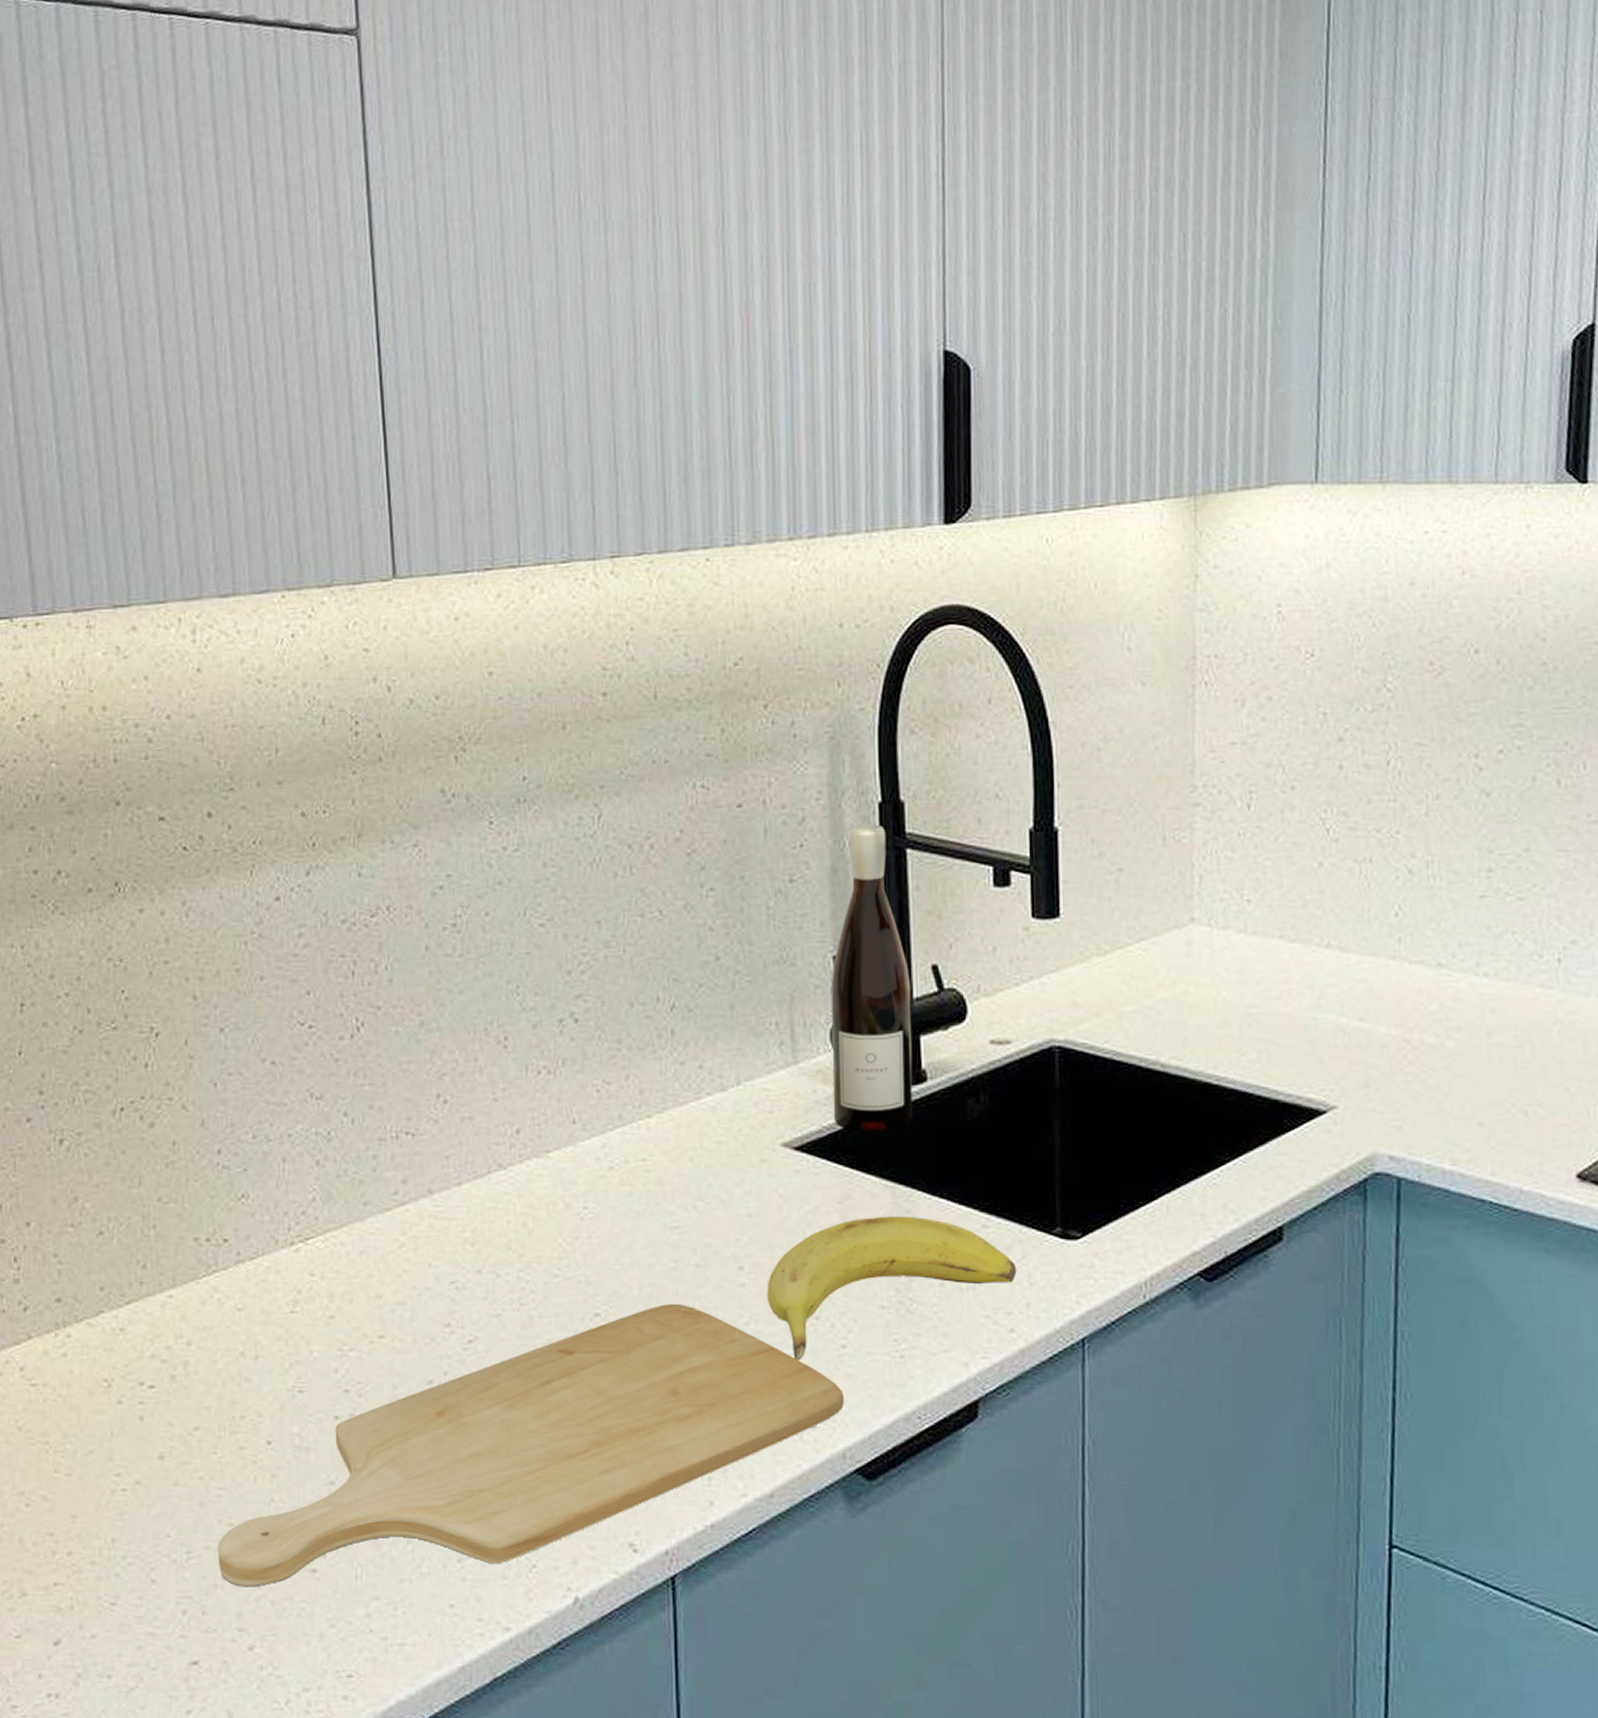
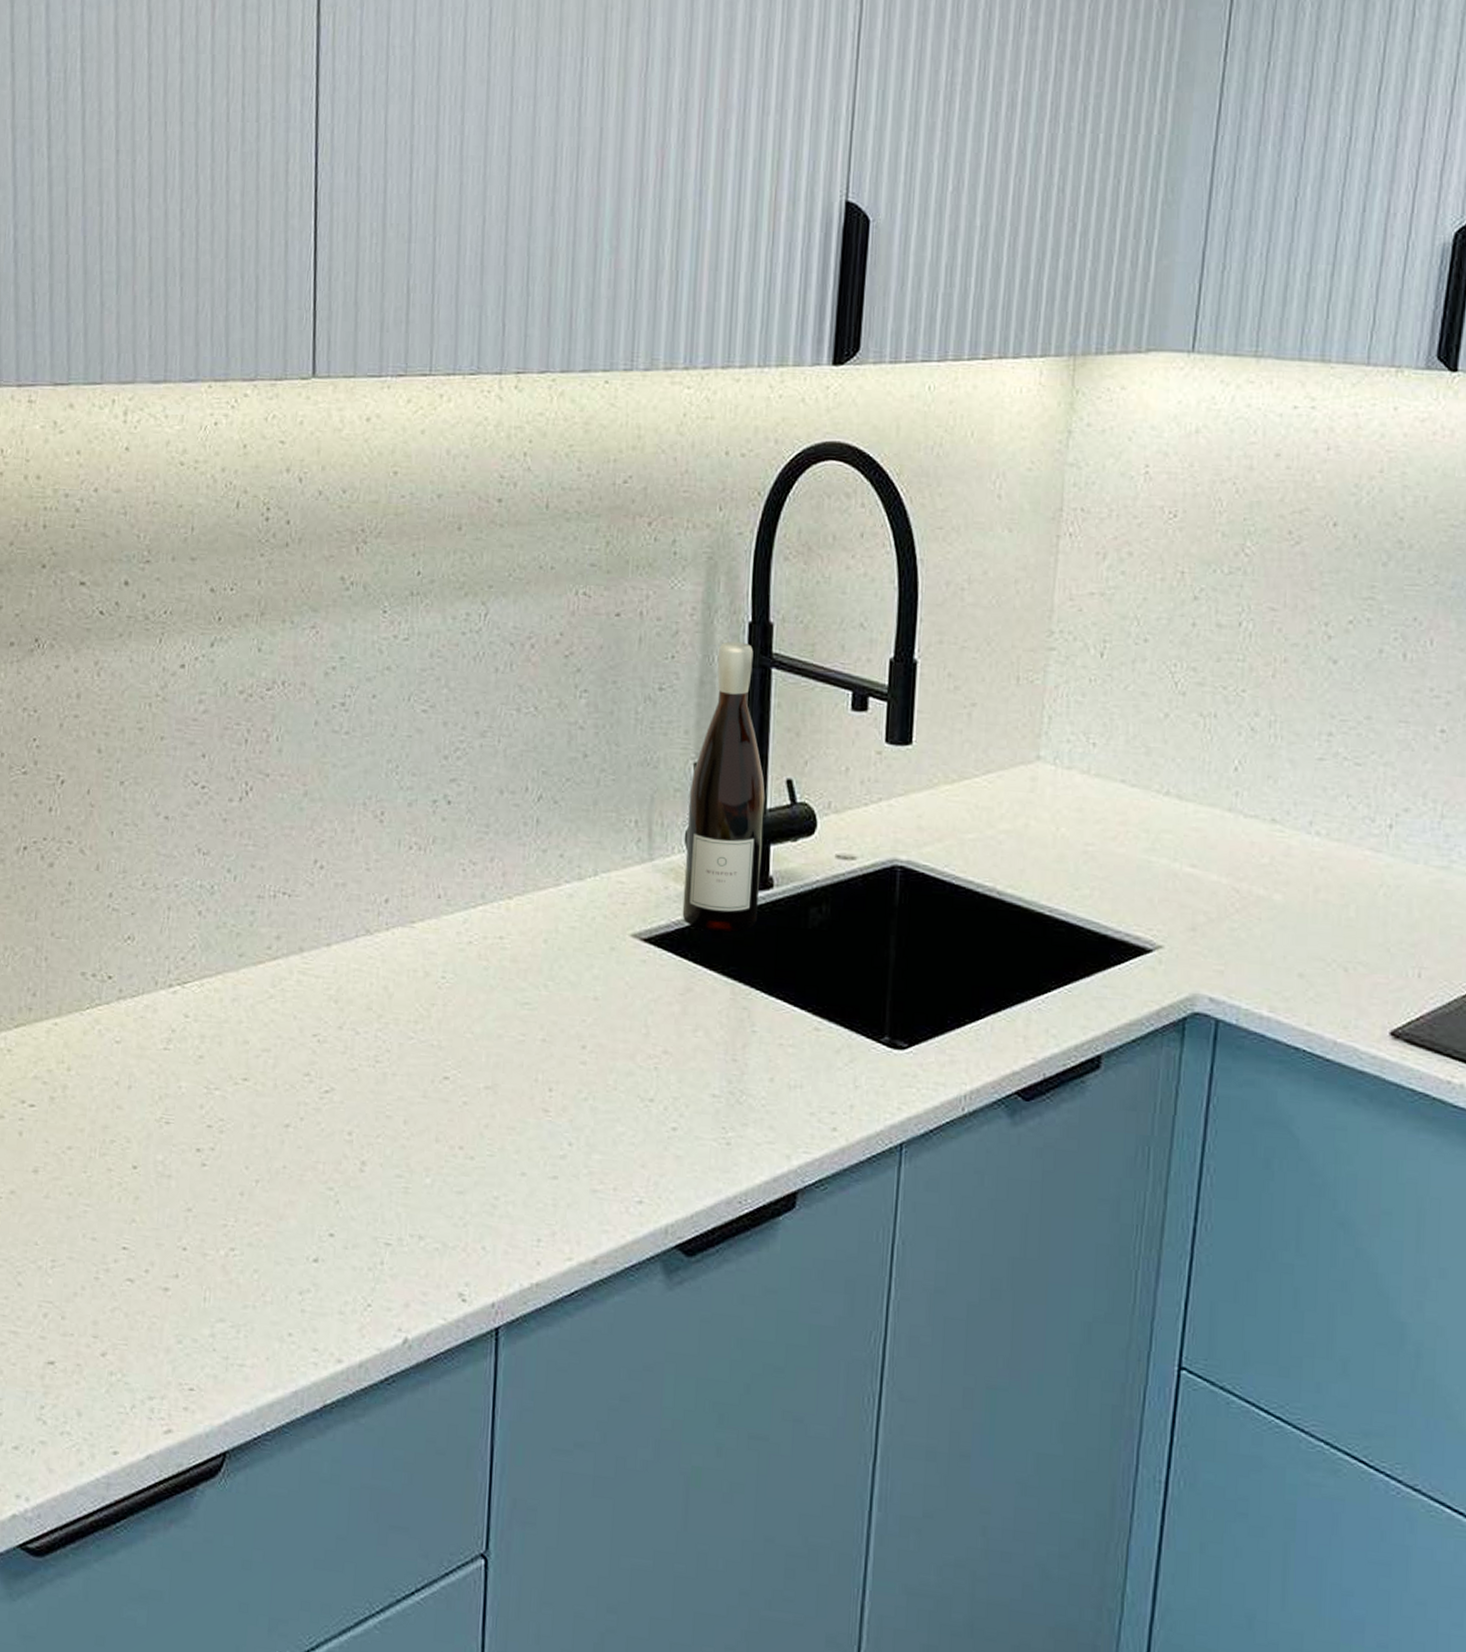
chopping board: present [218,1303,844,1587] -> none [79,1073,671,1300]
fruit: present [767,1216,1017,1361] -> none [606,1010,844,1138]

